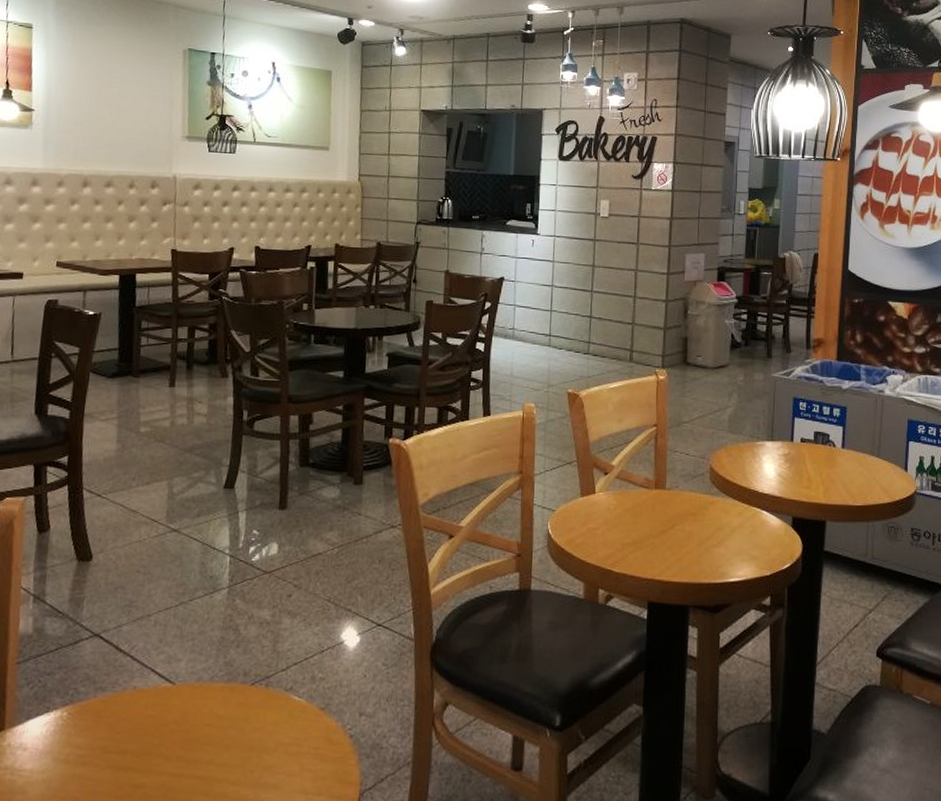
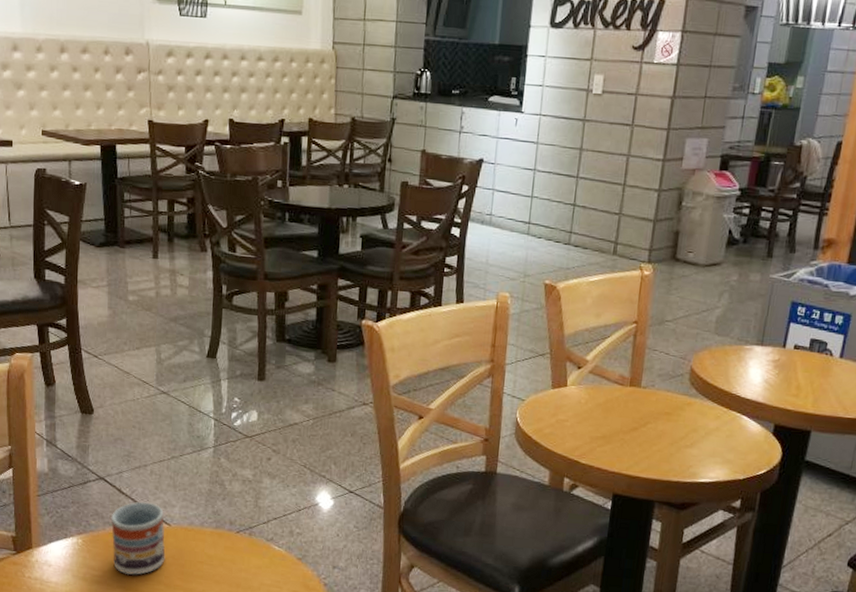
cup: none [104,658,168,751] -> present [110,501,166,575]

